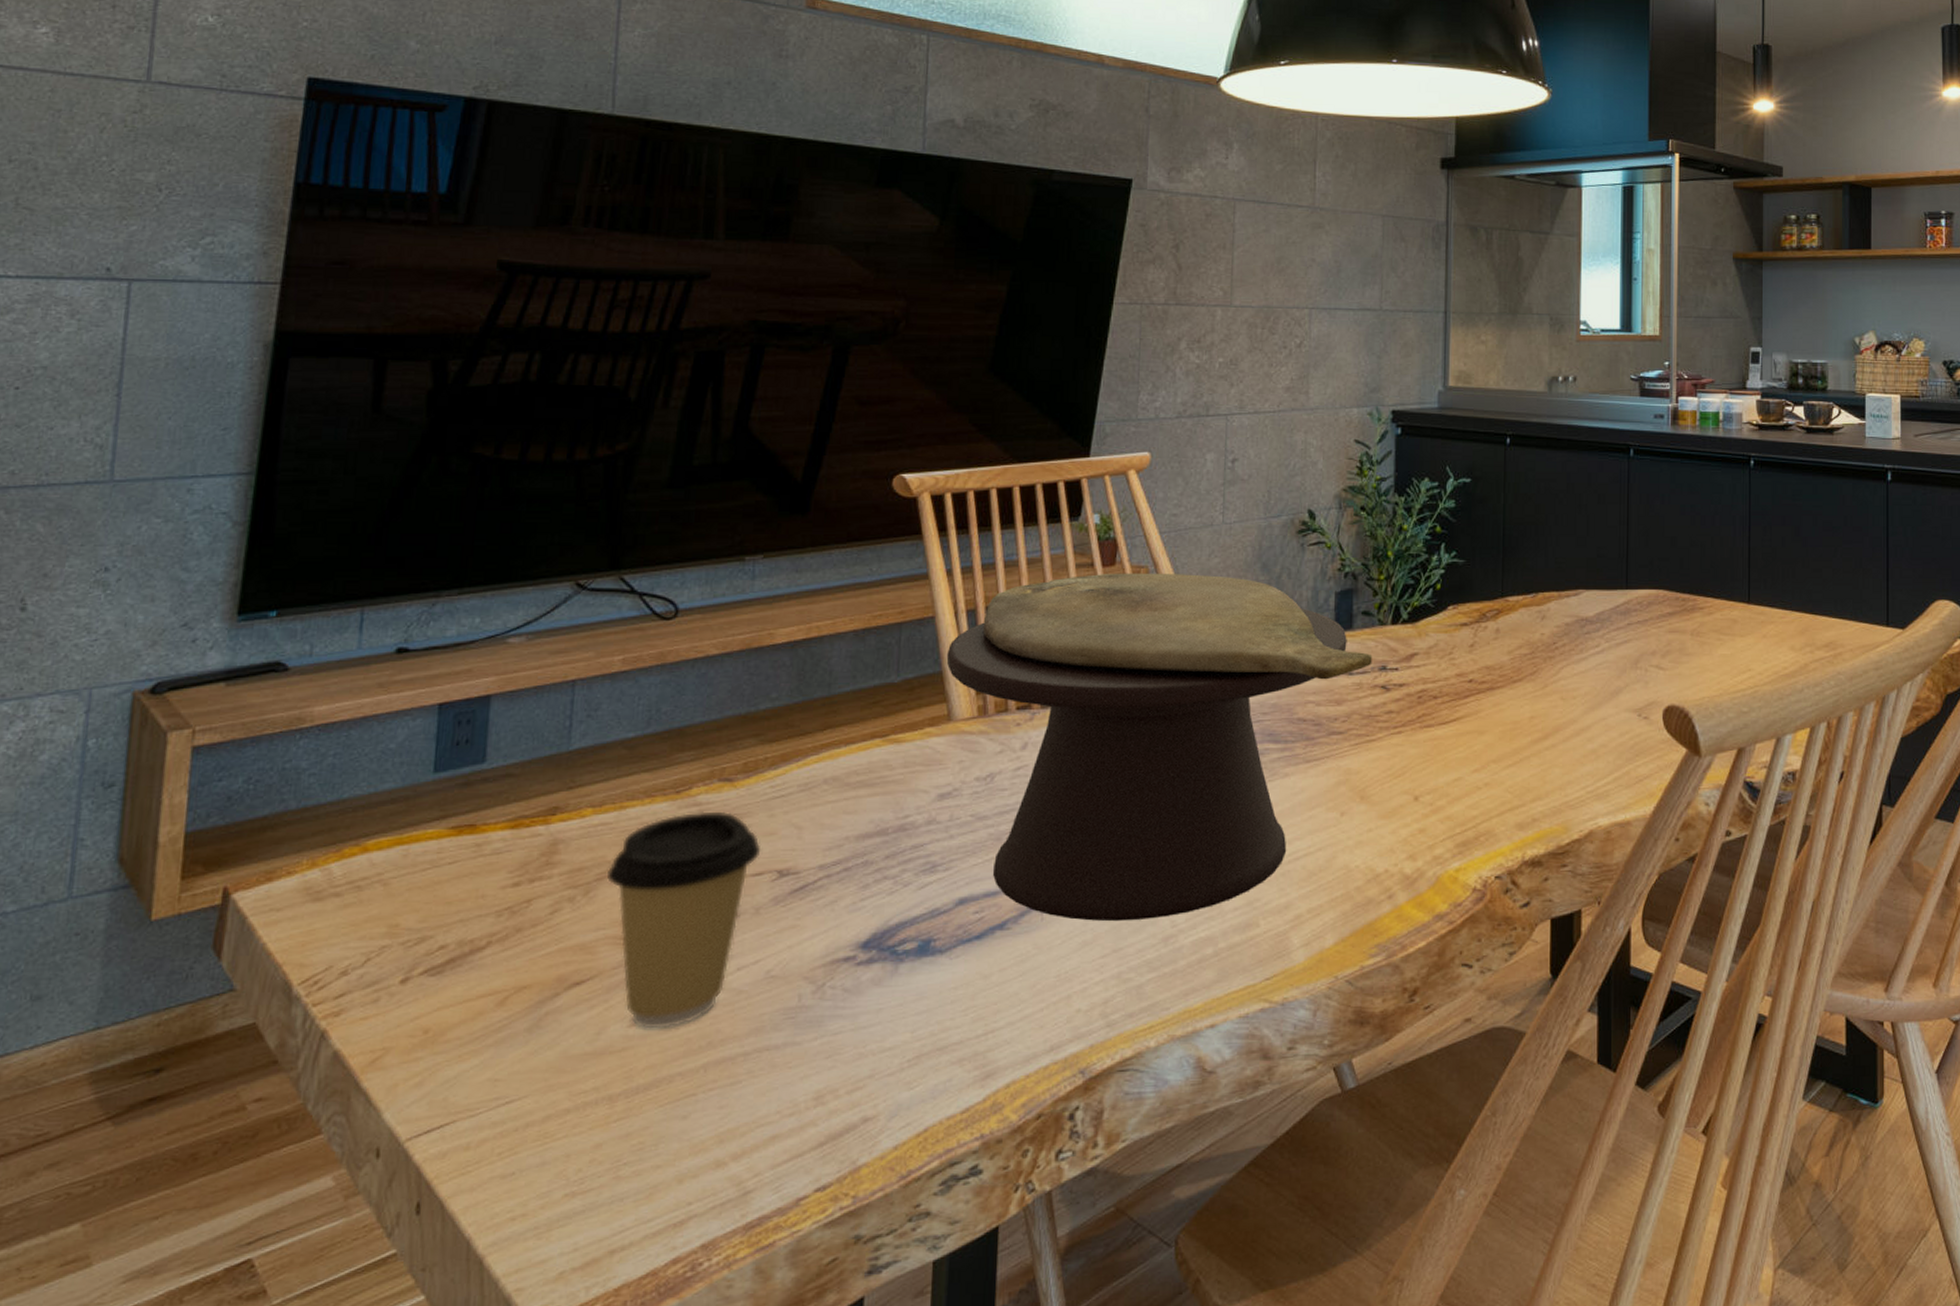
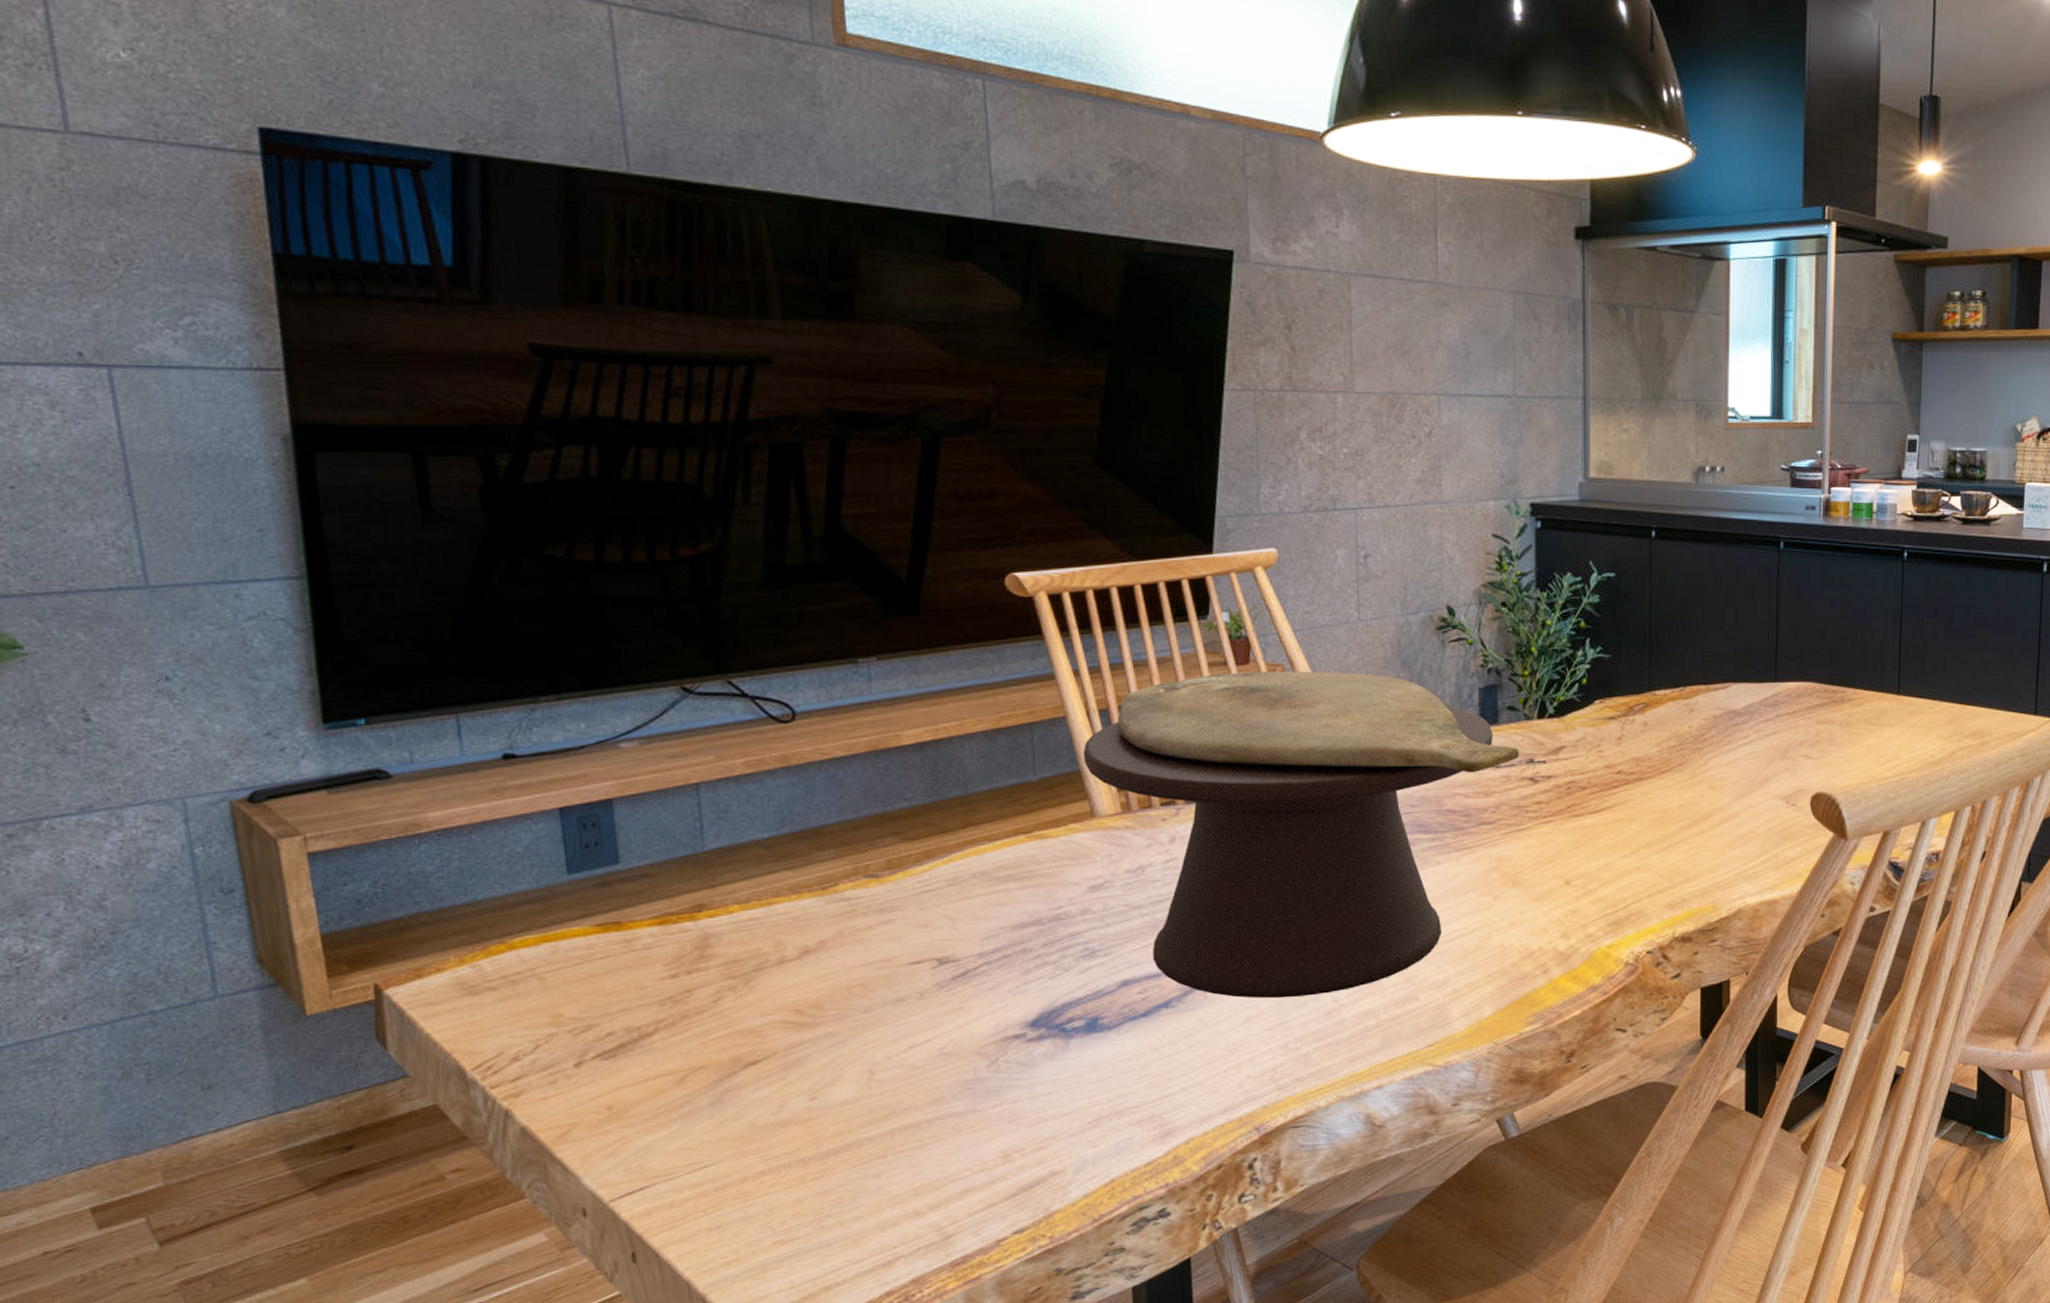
coffee cup: present [606,811,761,1029] -> none [764,905,918,1102]

